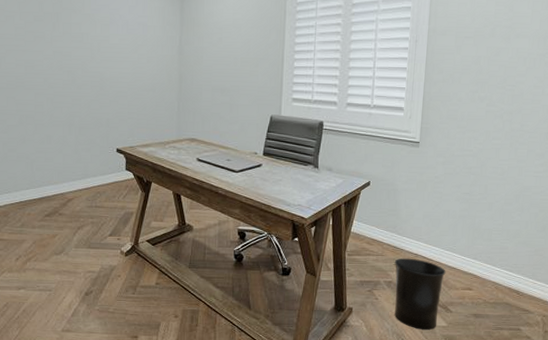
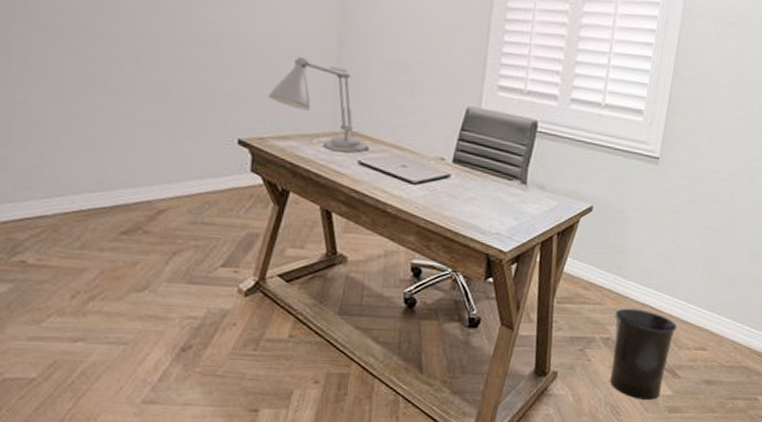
desk lamp: none [135,90,204,153] -> present [268,56,370,154]

